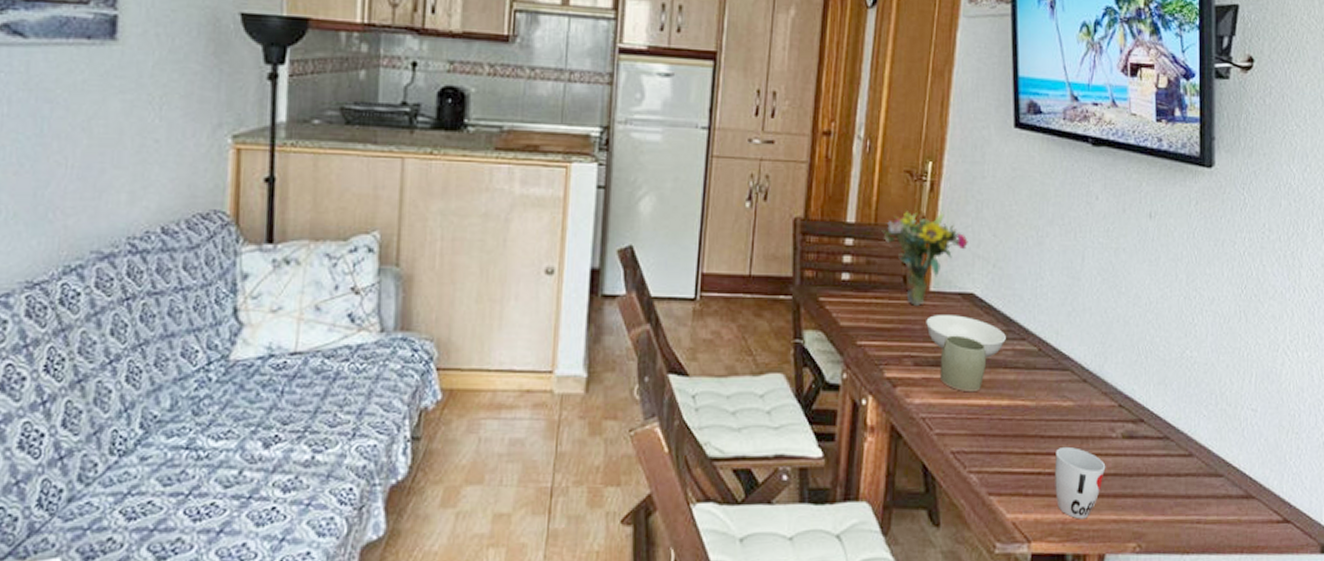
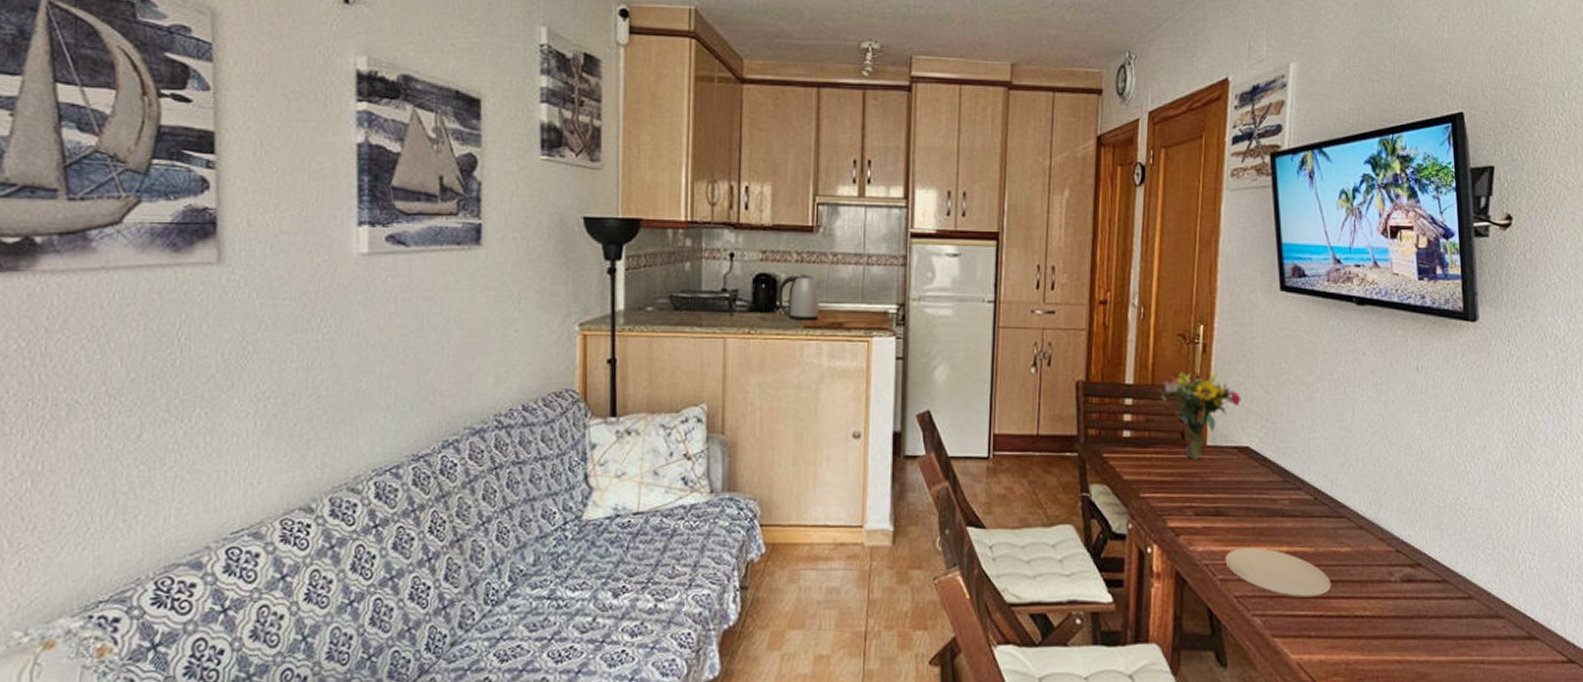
kettle: none [466,89,515,143] -> present [778,274,820,322]
bowl: present [926,315,1006,358] -> none [1205,467,1282,508]
mug: present [939,335,987,393] -> none [1220,486,1265,540]
plate: none [943,400,1052,454] -> present [1225,547,1332,598]
cup: present [1054,447,1106,520] -> none [1335,591,1386,660]

